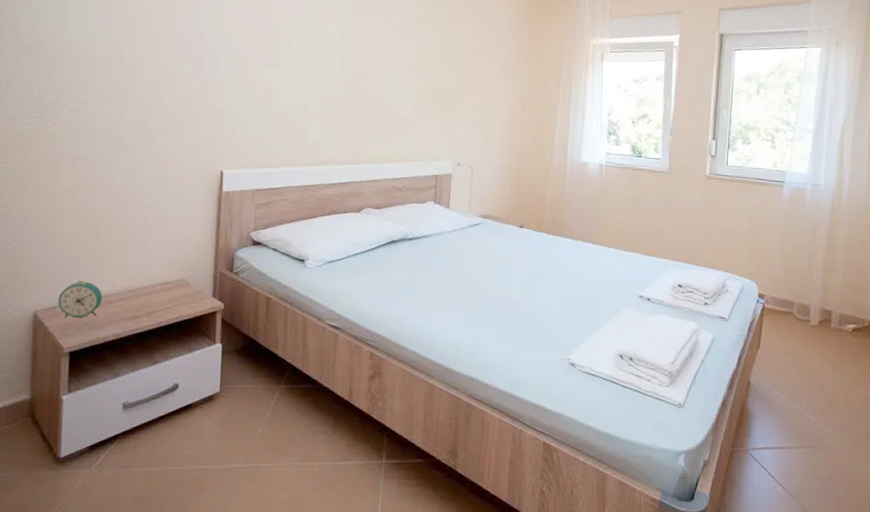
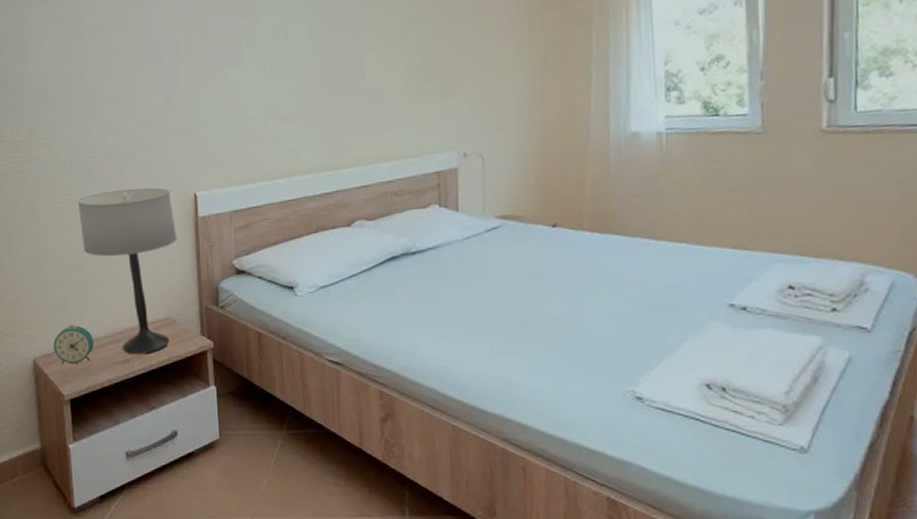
table lamp: none [102,160,200,312] -> present [77,188,177,355]

